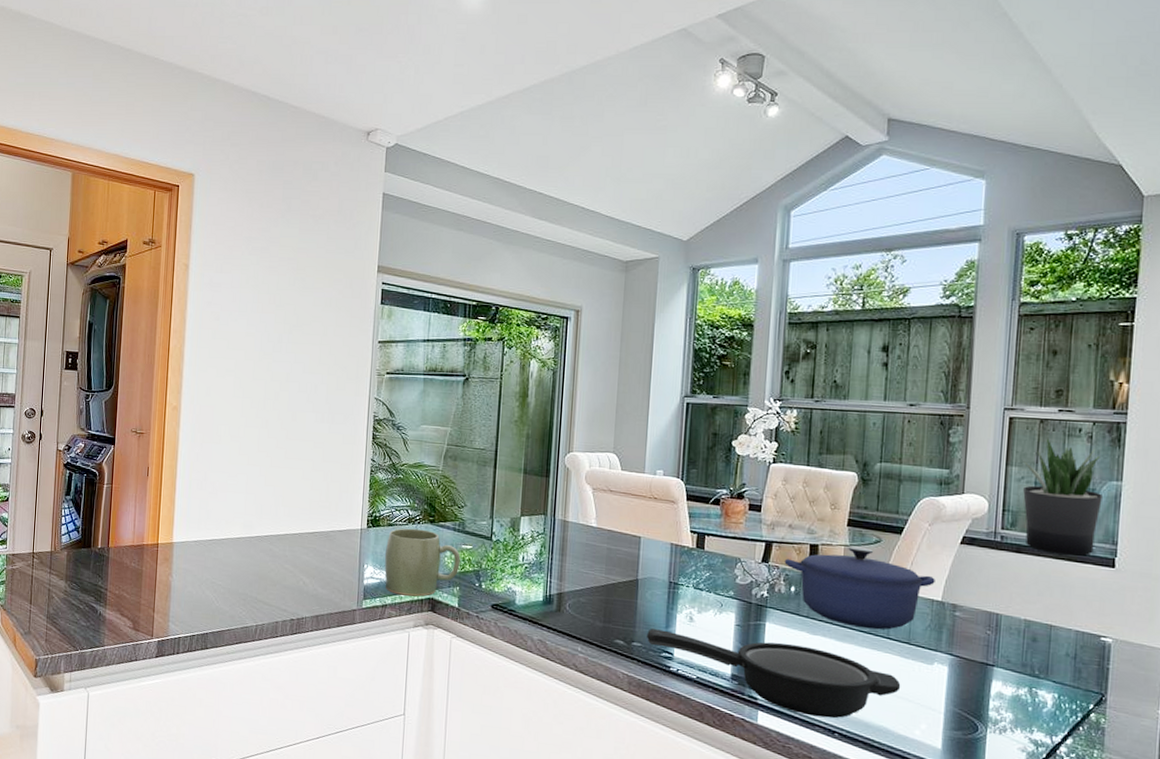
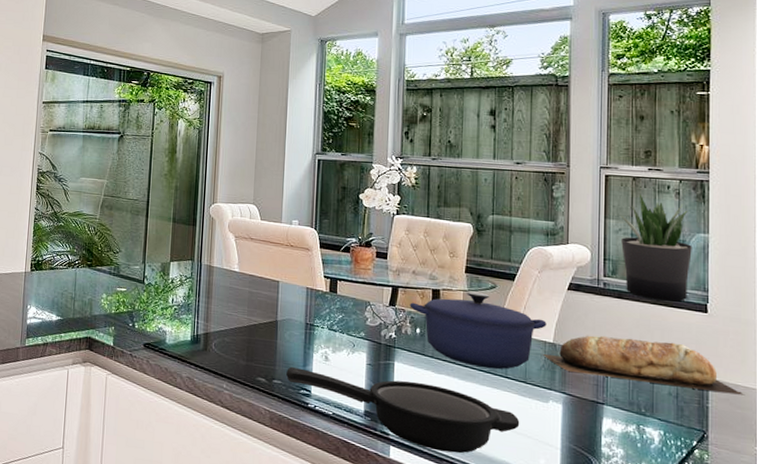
mug: present [384,528,461,597] -> none [46,271,116,336]
bread loaf: none [928,592,1151,656] -> present [542,335,745,396]

